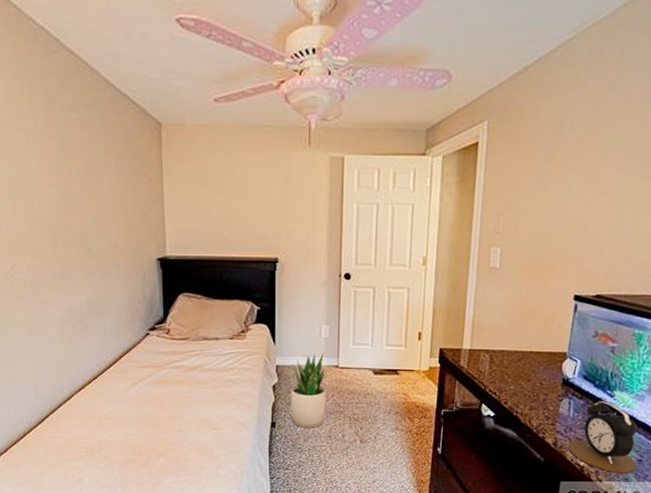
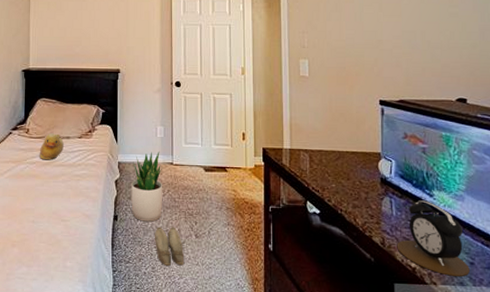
rubber duck: none [183,334,212,365] -> present [39,133,64,160]
slippers: none [316,433,348,472] -> present [155,227,185,267]

